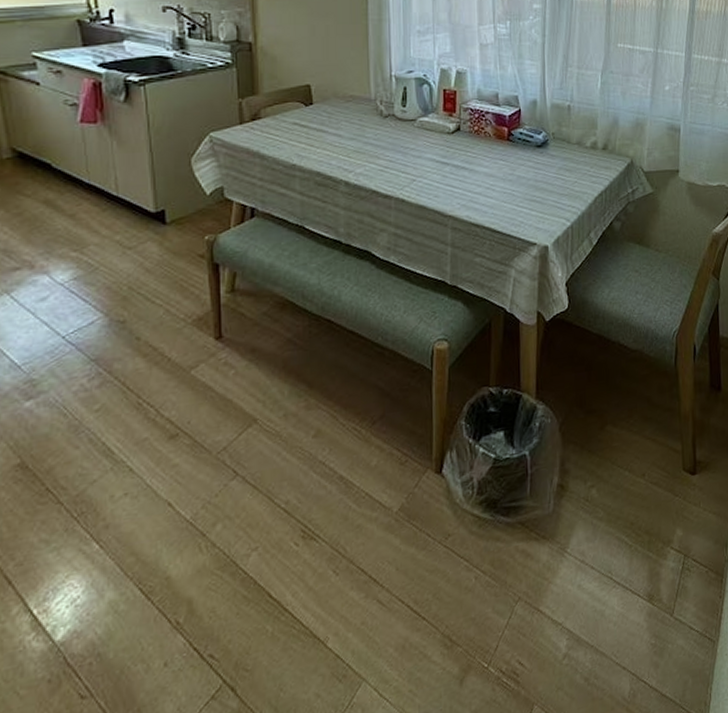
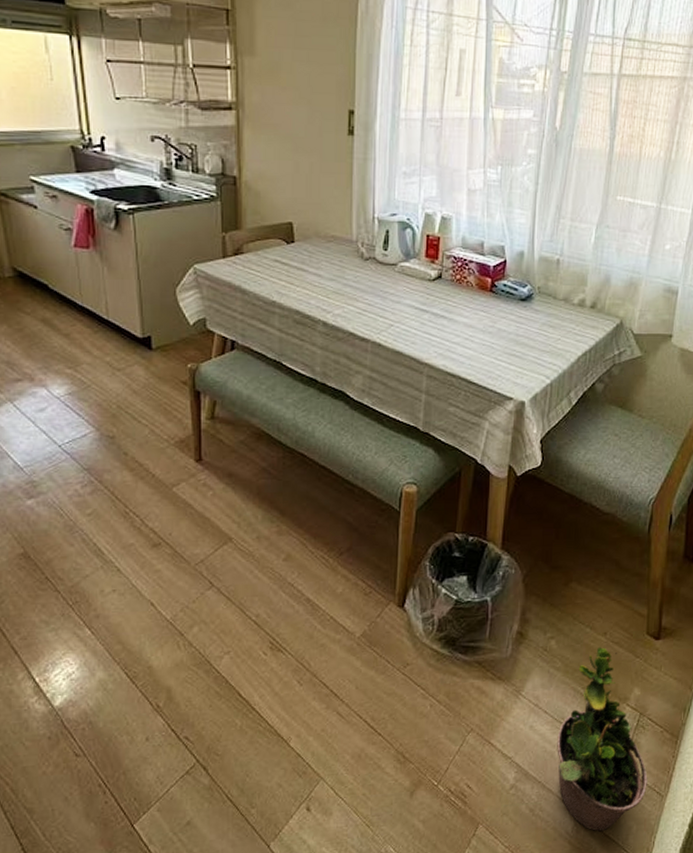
potted plant: none [606,488,698,693] -> present [557,646,648,832]

